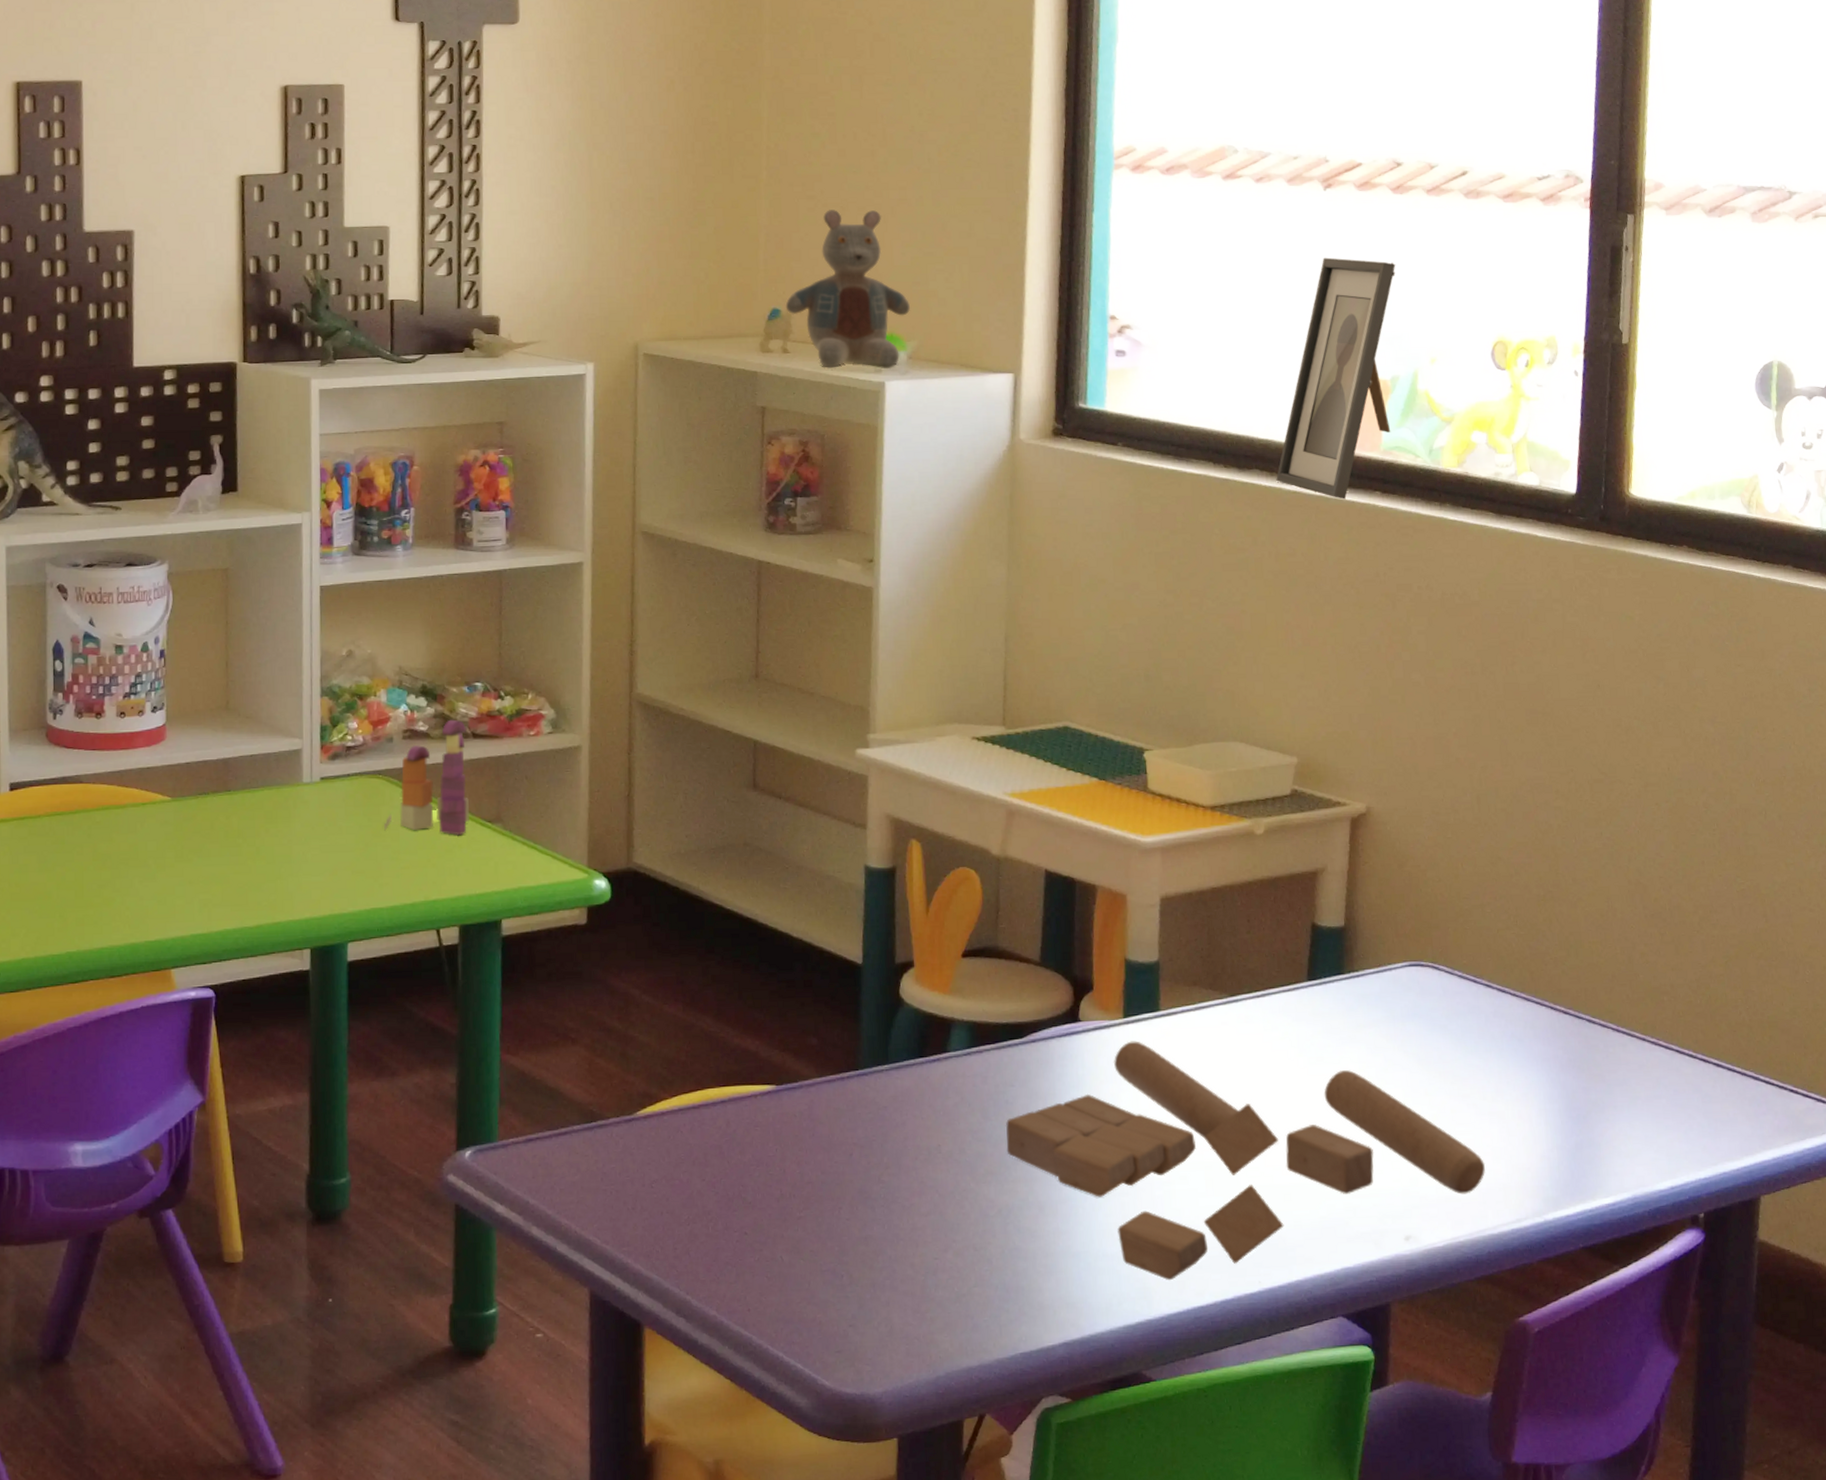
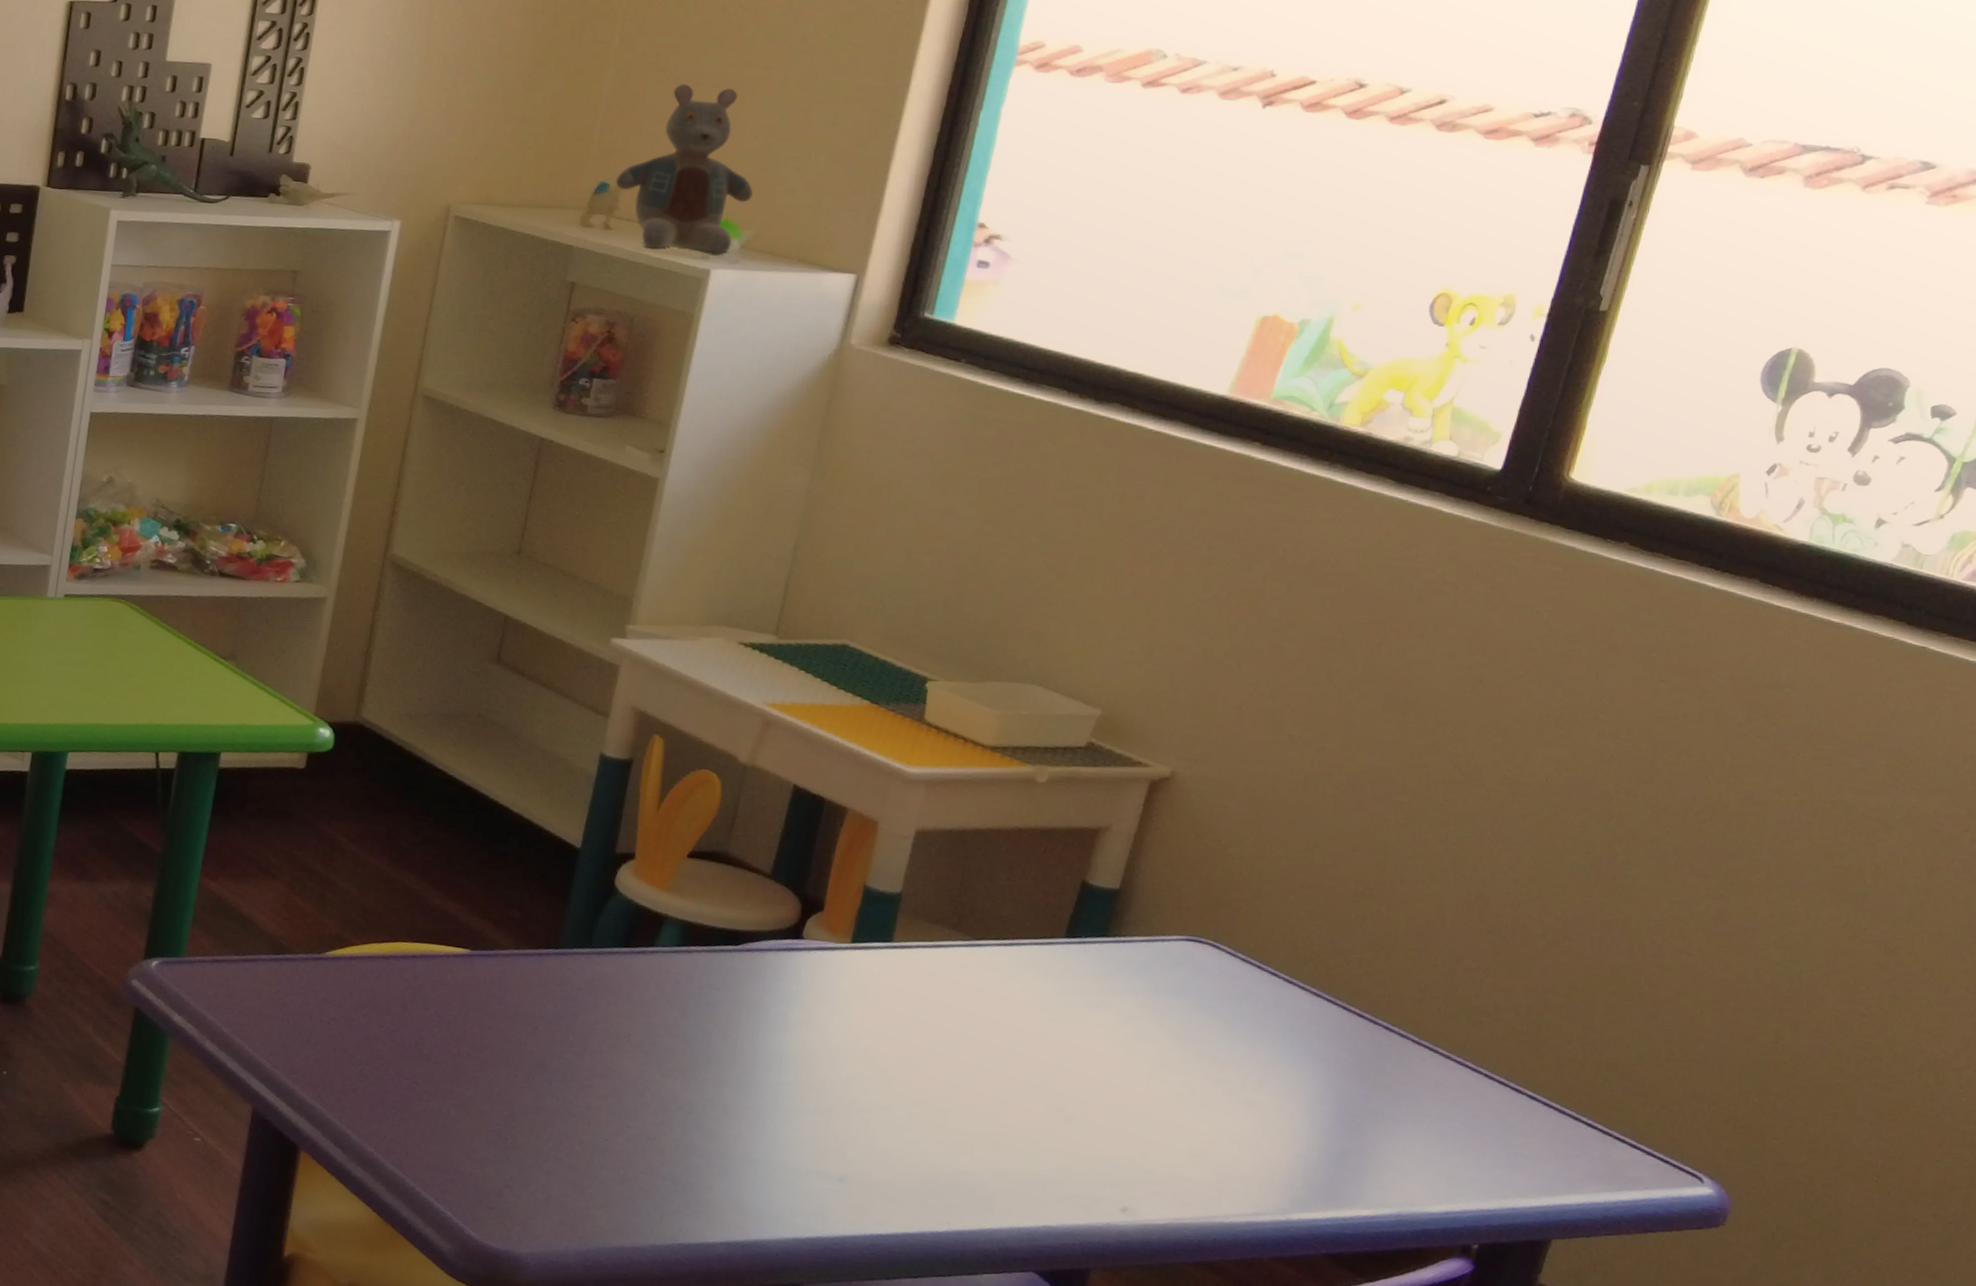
toy blocks: present [384,719,470,836] -> none [119,555,214,668]
toy blocks: present [1006,1041,1486,1281] -> none [700,966,1231,1205]
picture frame: present [1276,257,1396,500] -> none [1138,182,1334,447]

